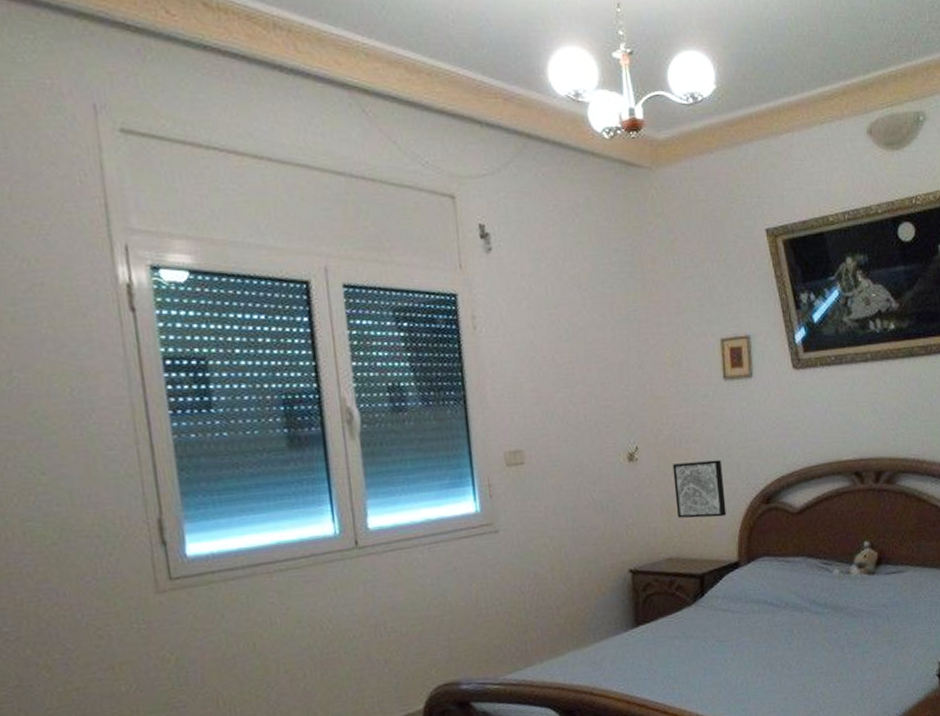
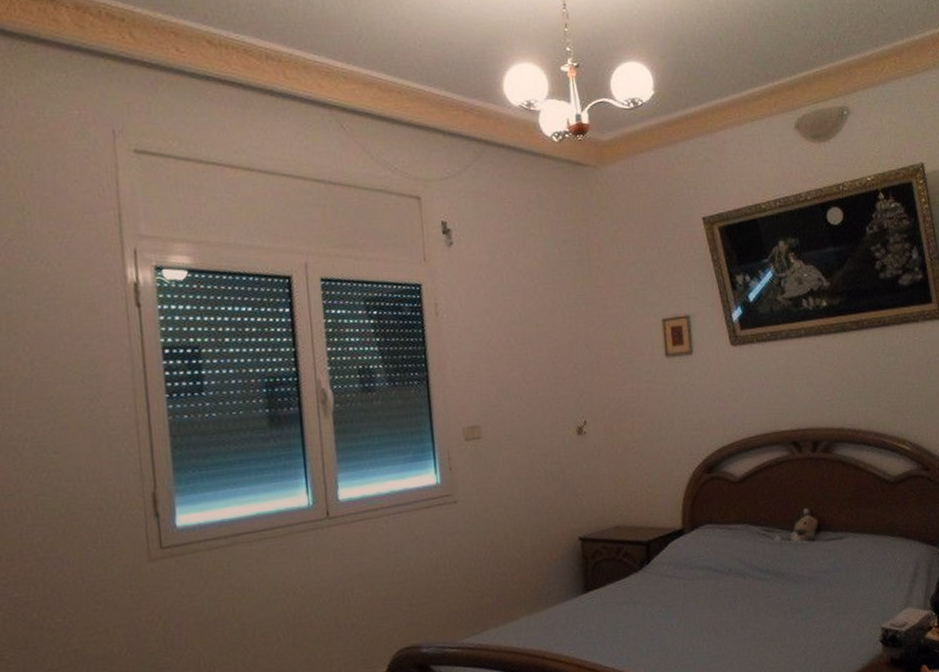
wall art: present [672,460,727,518] -> none [619,432,671,488]

